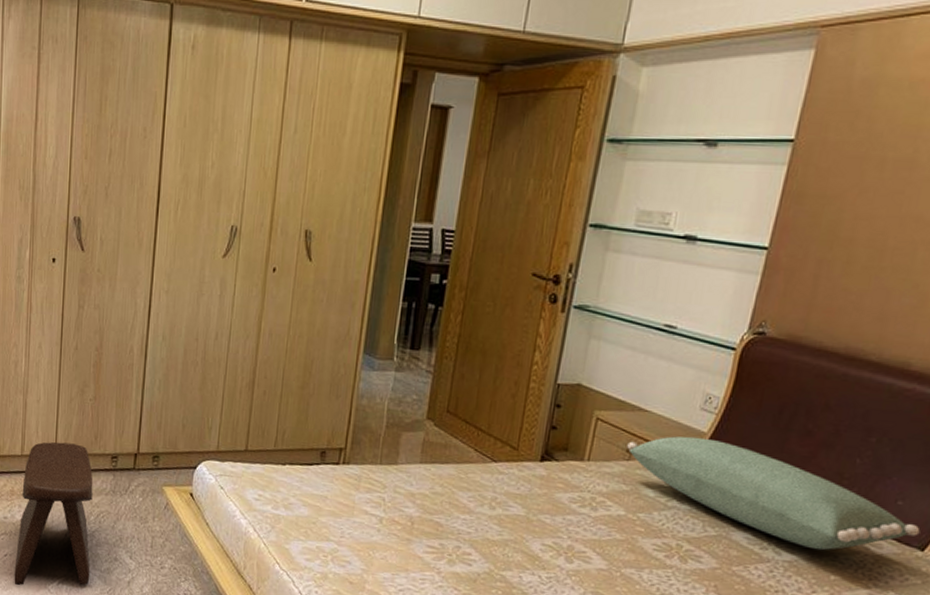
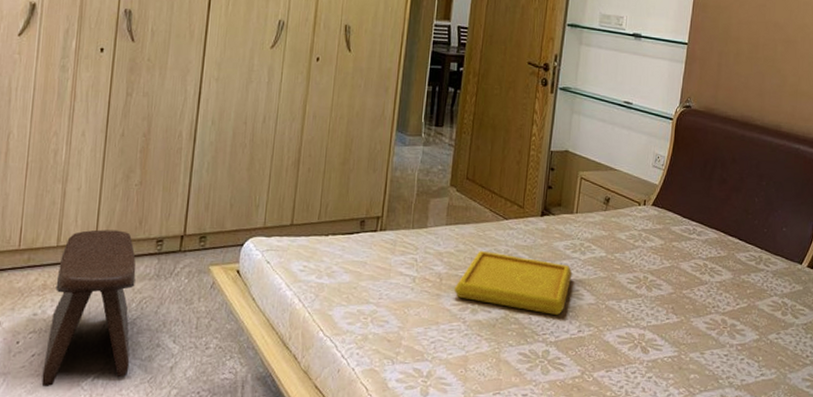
serving tray: none [427,494,579,579] -> present [453,250,573,316]
pillow: present [627,436,921,551] -> none [604,188,798,271]

